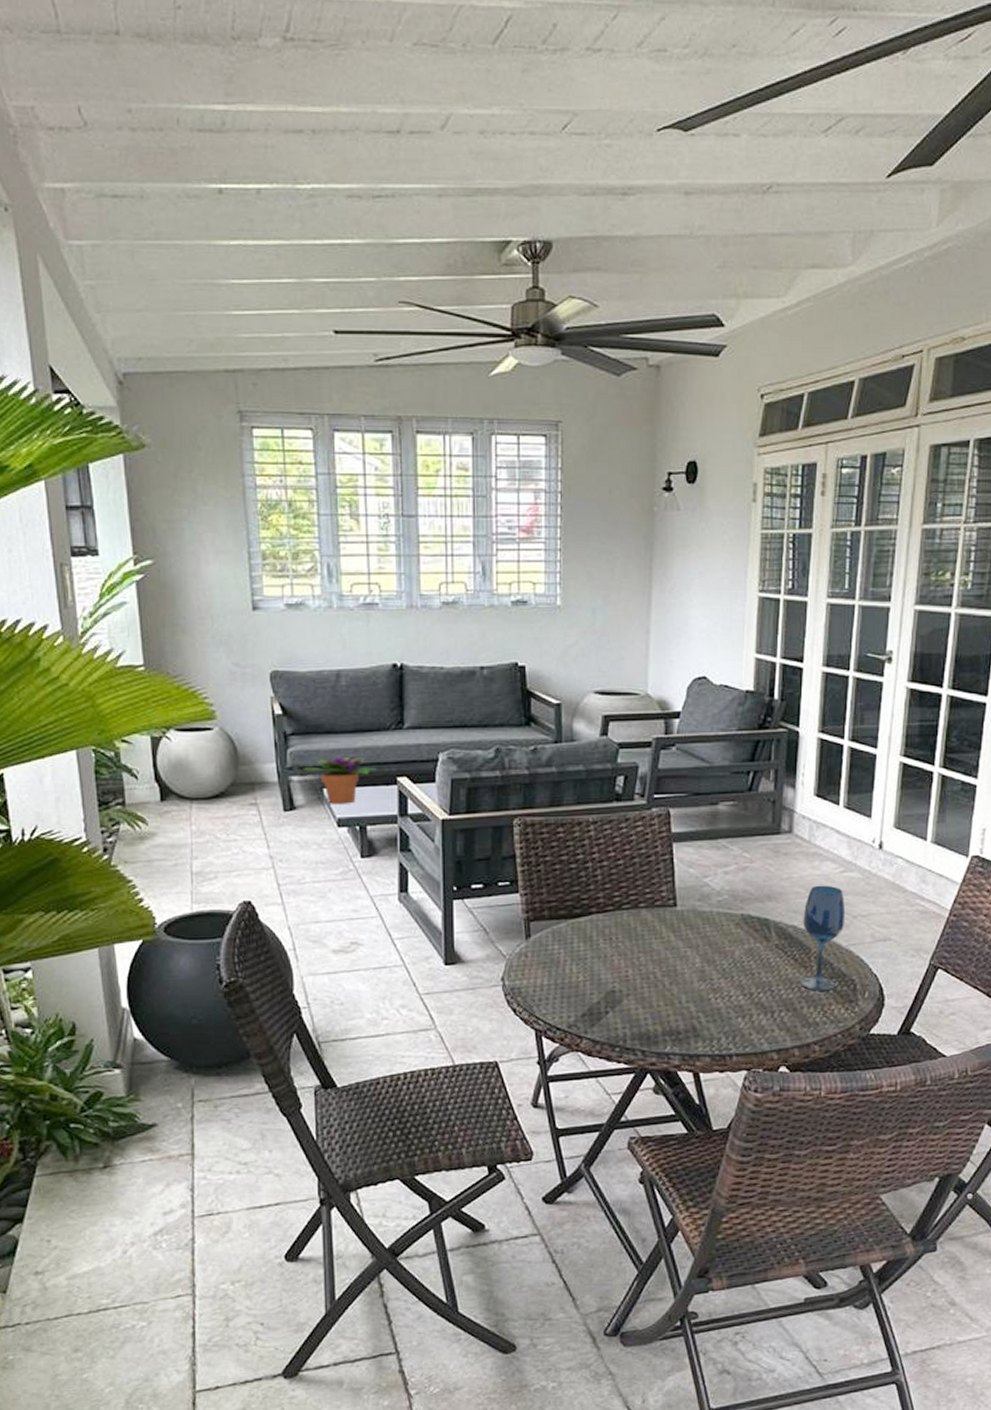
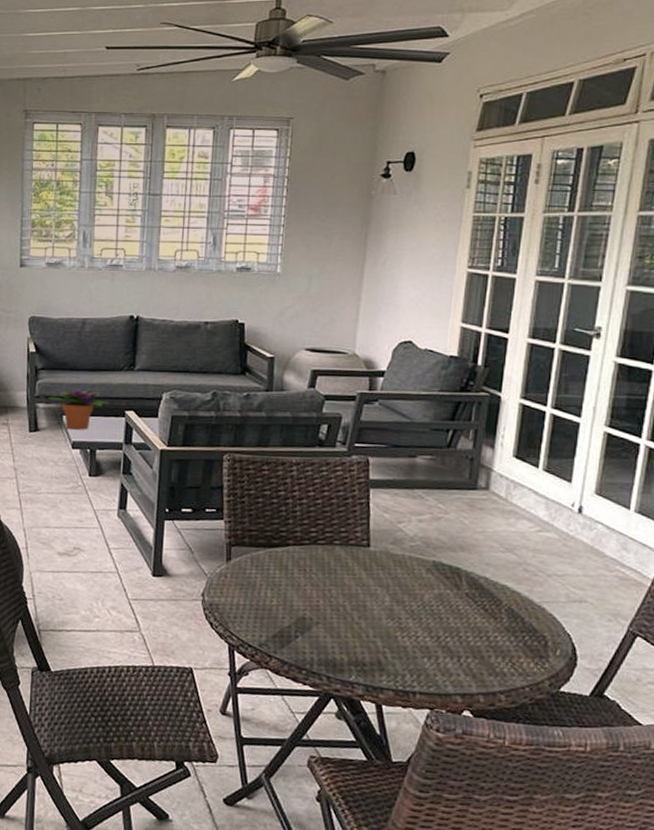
wineglass: present [801,885,846,991] -> none [489,541,541,644]

